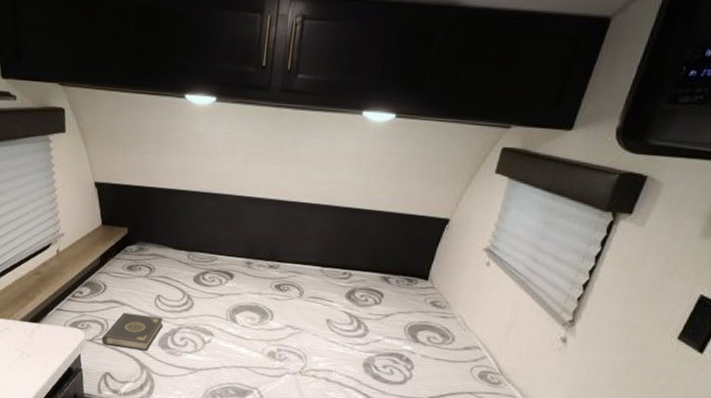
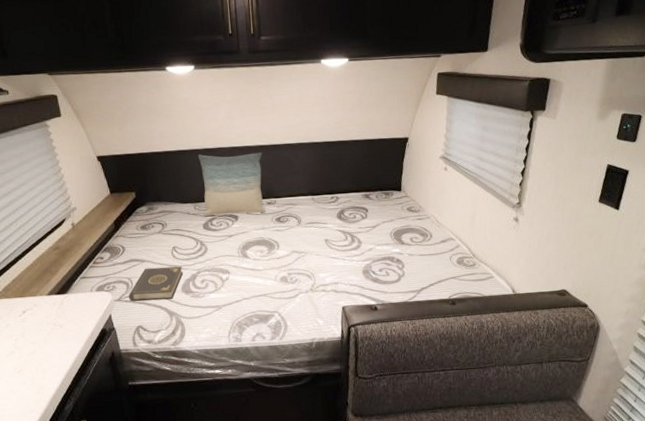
pillow: none [196,197,274,276] -> present [198,152,266,217]

